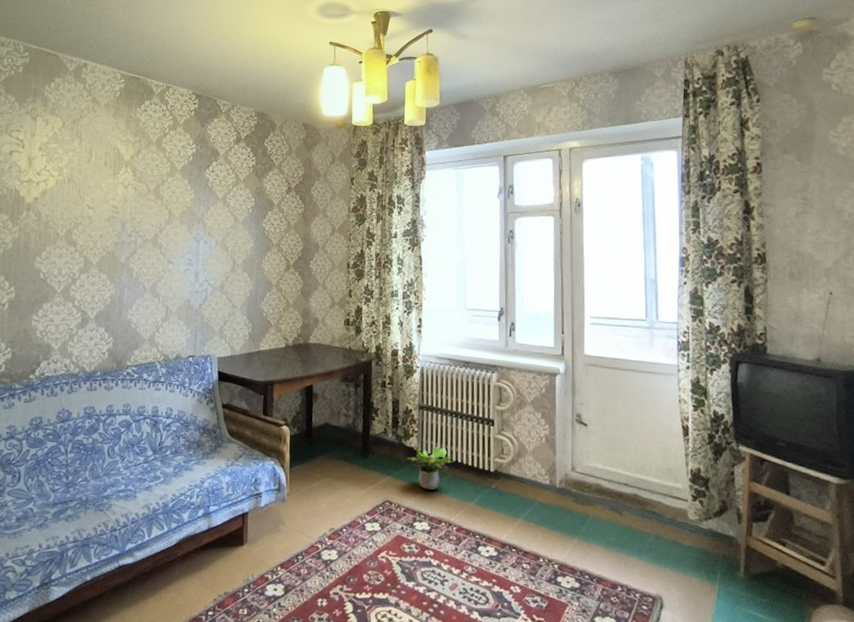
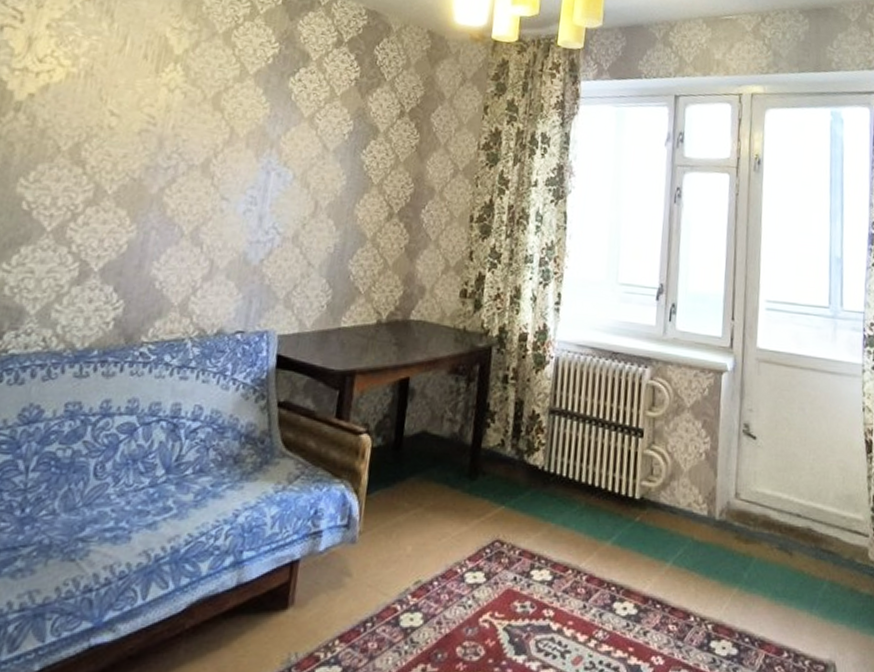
potted plant: present [406,443,454,490] -> none [527,460,590,524]

